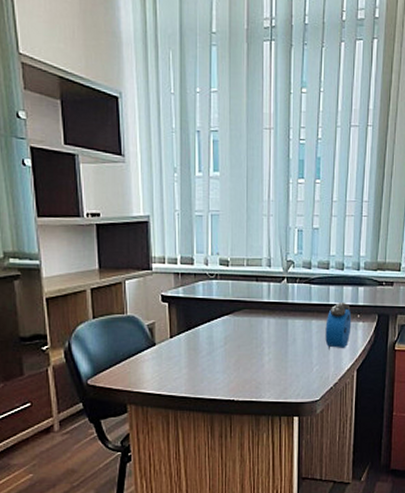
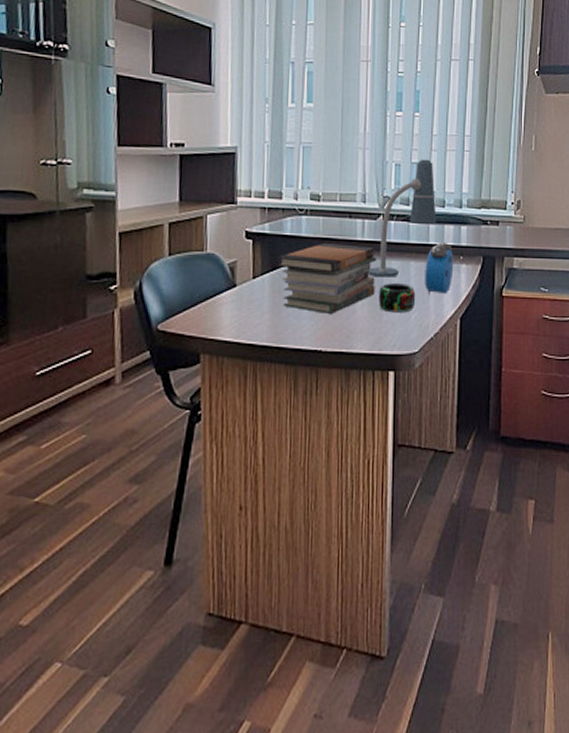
book stack: none [192,305,282,369] -> present [277,243,377,315]
desk lamp: none [274,224,336,335] -> present [368,159,437,277]
mug: none [284,340,317,366] -> present [379,283,416,313]

